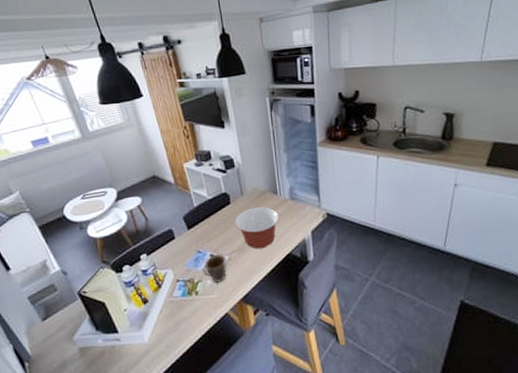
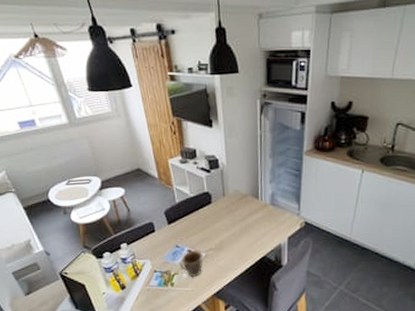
mixing bowl: present [234,207,279,249] -> none [214,209,258,250]

